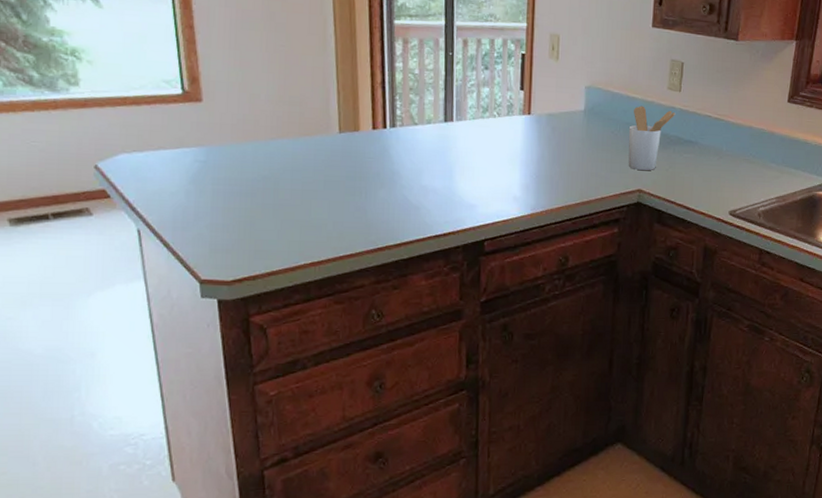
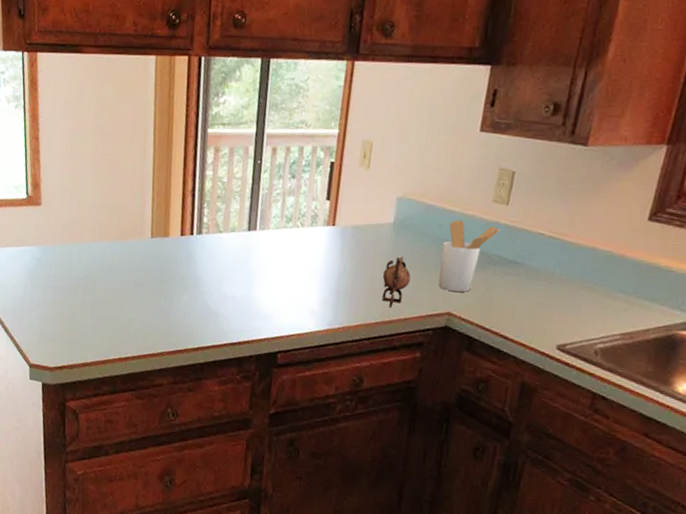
teapot: none [579,141,603,189] -> present [382,257,411,308]

